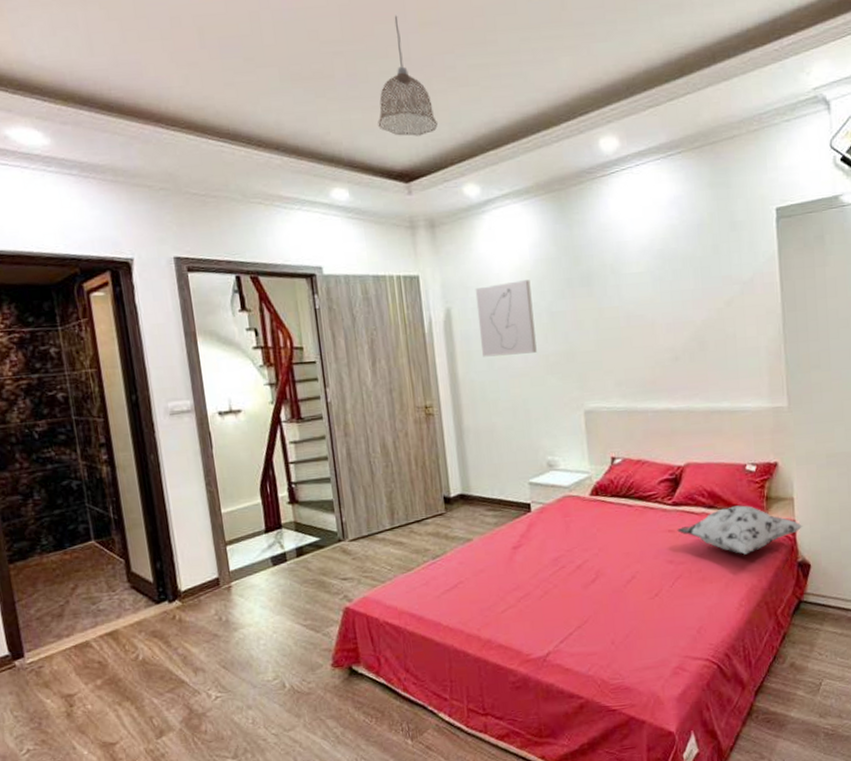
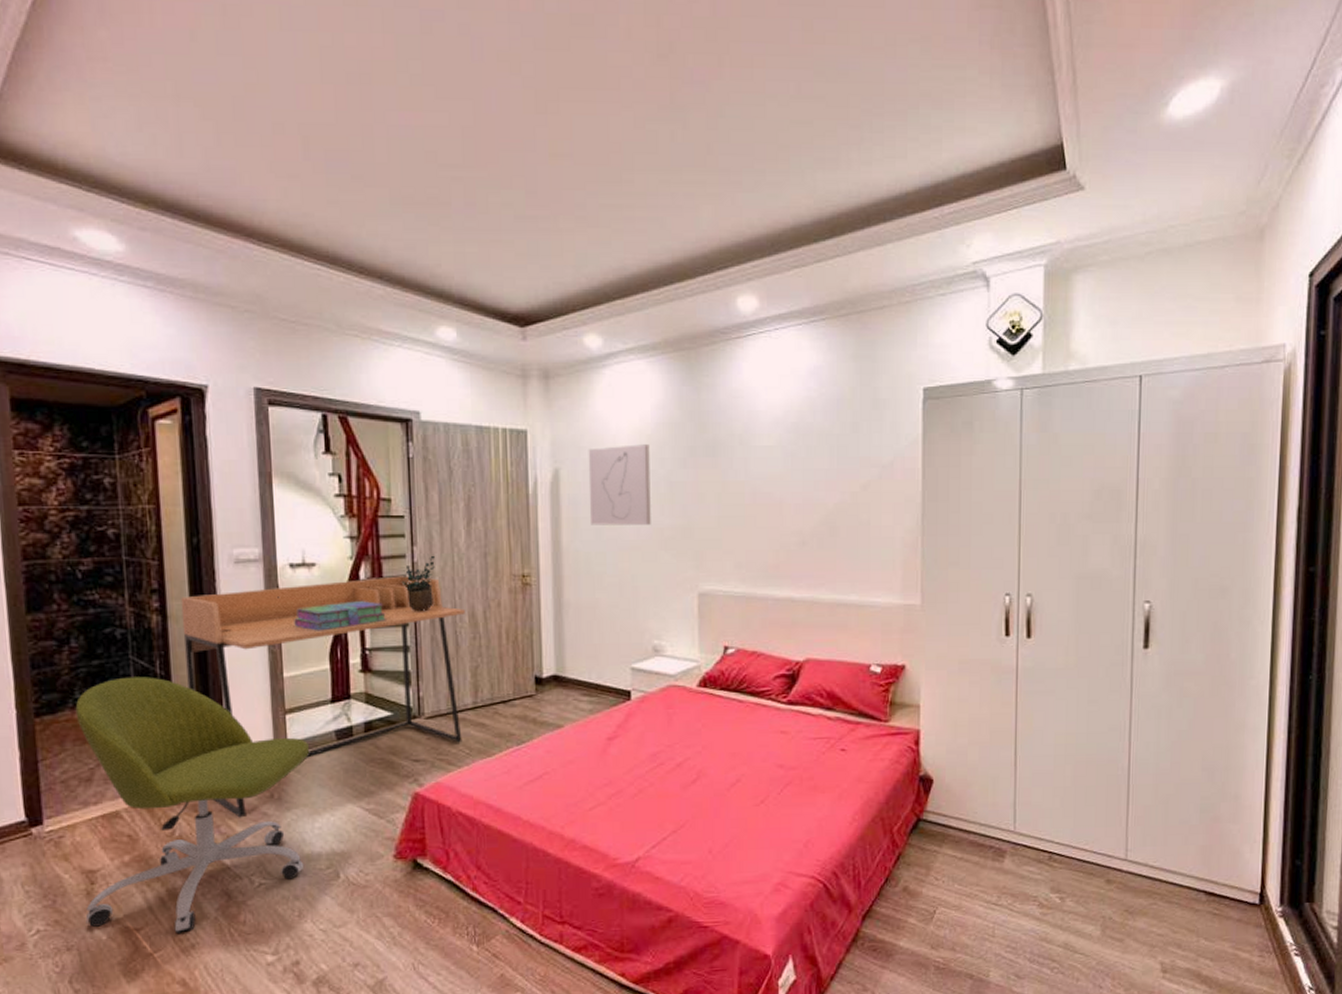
office chair: none [43,521,254,745] -> present [75,677,310,933]
desk: none [126,415,384,640] -> present [181,576,465,818]
stack of books: none [226,440,308,470] -> present [294,601,386,631]
potted plant: none [319,394,348,447] -> present [402,555,435,612]
pendant lamp: present [378,15,438,136] -> none [495,143,561,277]
decorative pillow: present [677,505,803,555] -> none [790,709,928,764]

